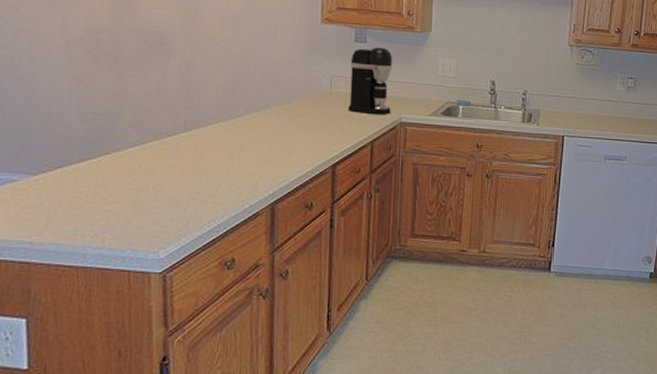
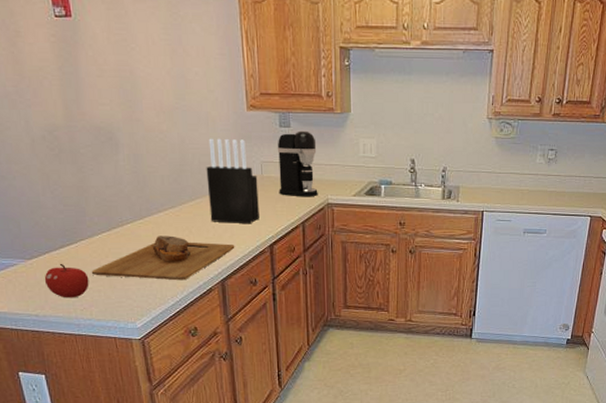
fruit: none [49,180,108,222] -> present [44,263,89,298]
cutting board: none [112,151,292,203] -> present [91,235,235,281]
knife block: none [267,49,326,142] -> present [206,138,259,224]

